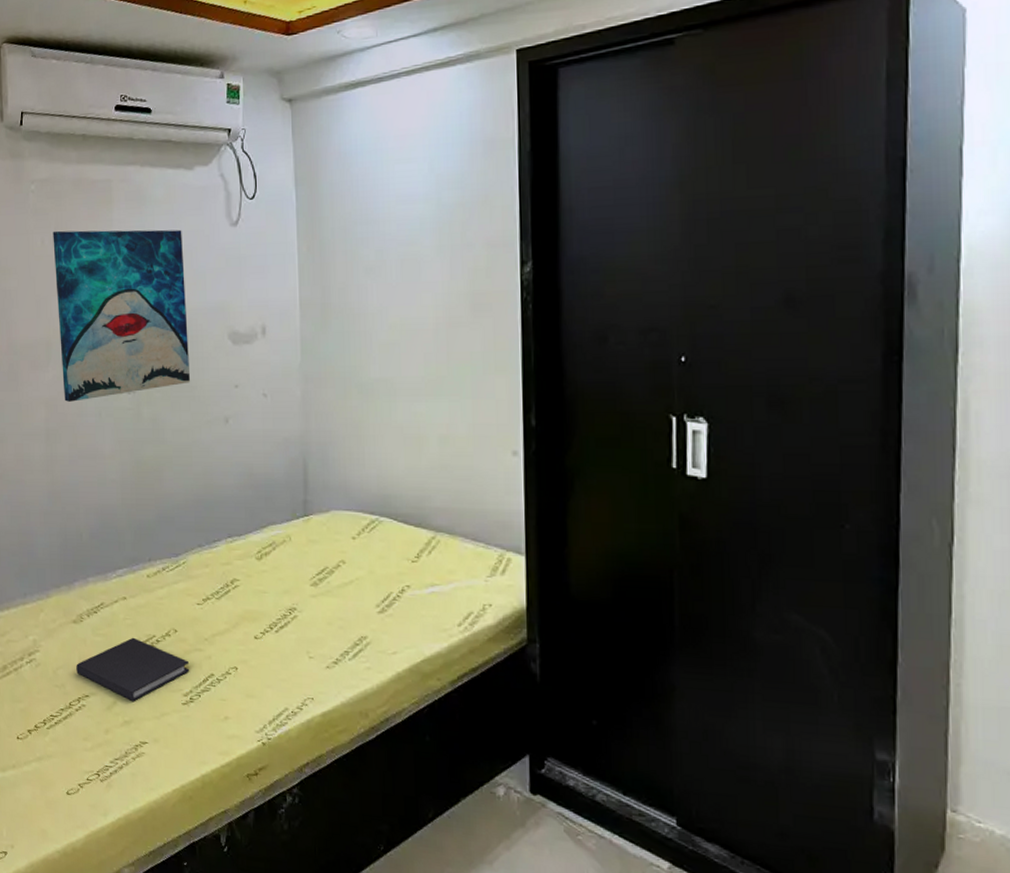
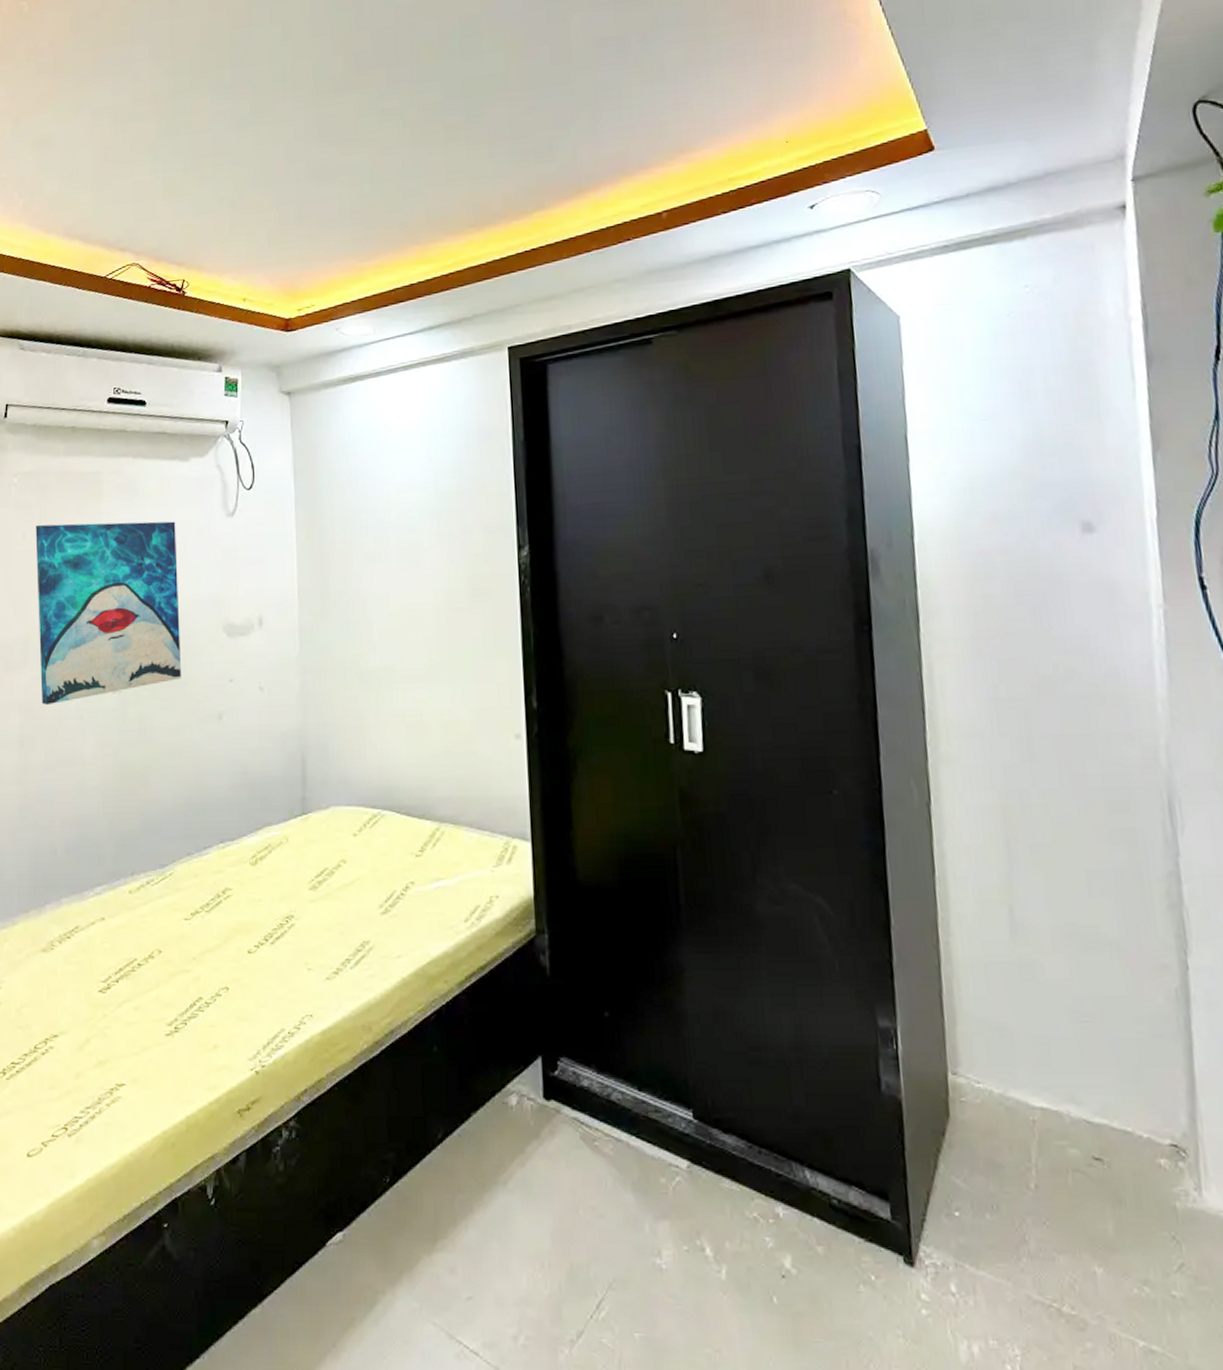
diary: present [76,637,190,701] -> none [44,963,175,1037]

